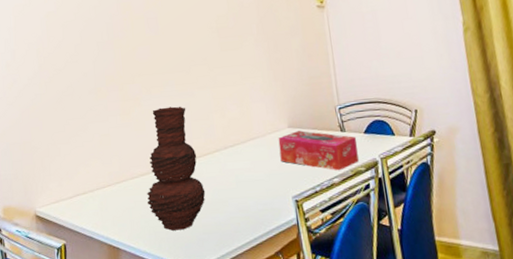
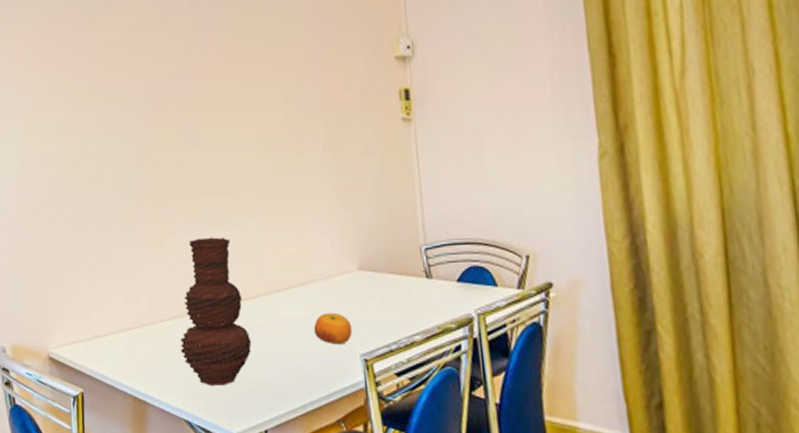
fruit: none [254,163,286,190] -> present [313,312,353,345]
tissue box: present [278,130,359,171] -> none [345,274,448,327]

